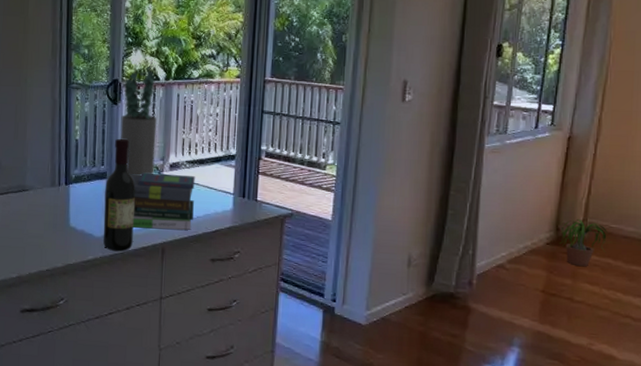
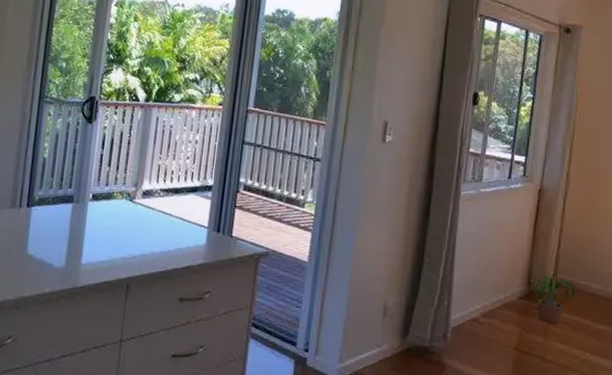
wine bottle: present [103,138,136,253] -> none [62,160,104,286]
vase: present [120,59,158,177] -> none [91,78,136,203]
books: present [130,172,195,230] -> none [96,198,169,265]

